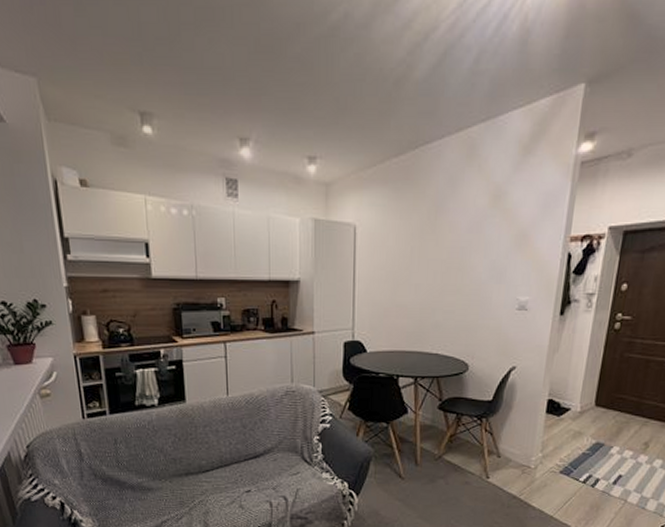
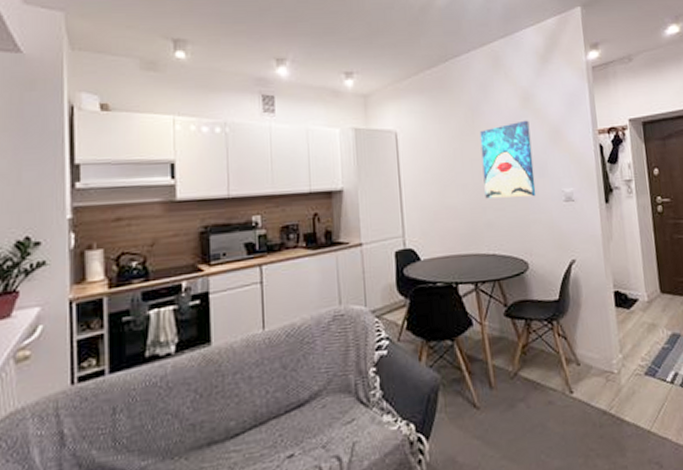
wall art: none [436,221,496,303] -> present [479,120,536,199]

